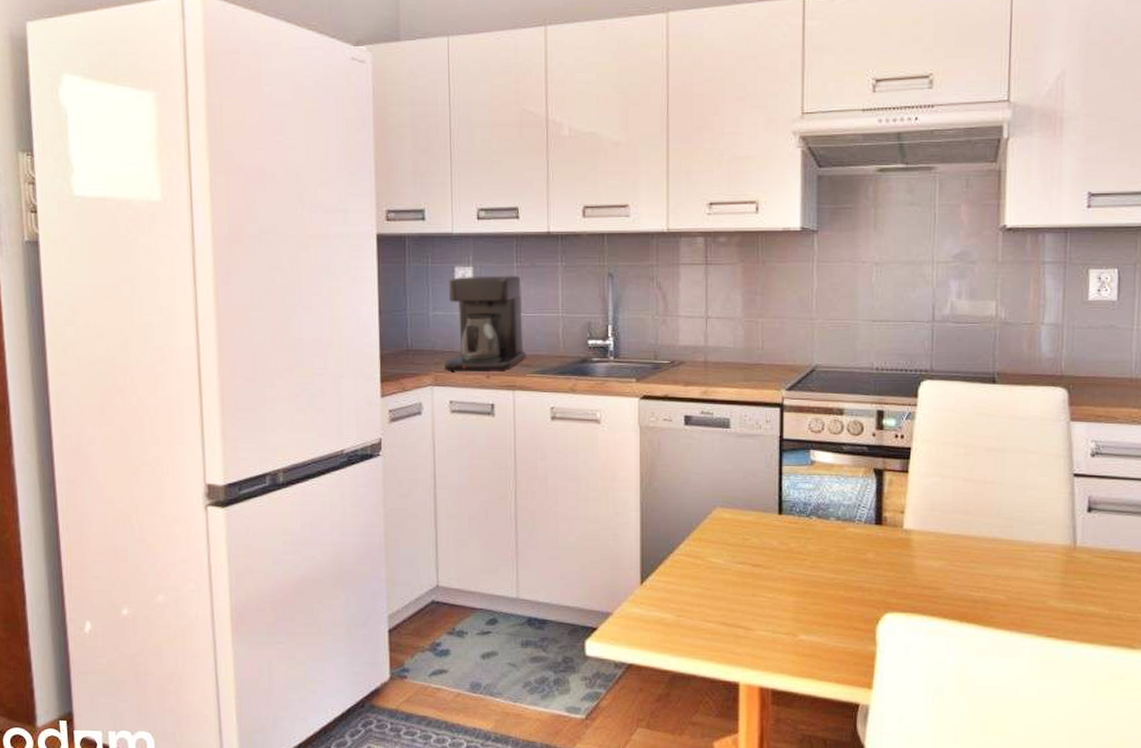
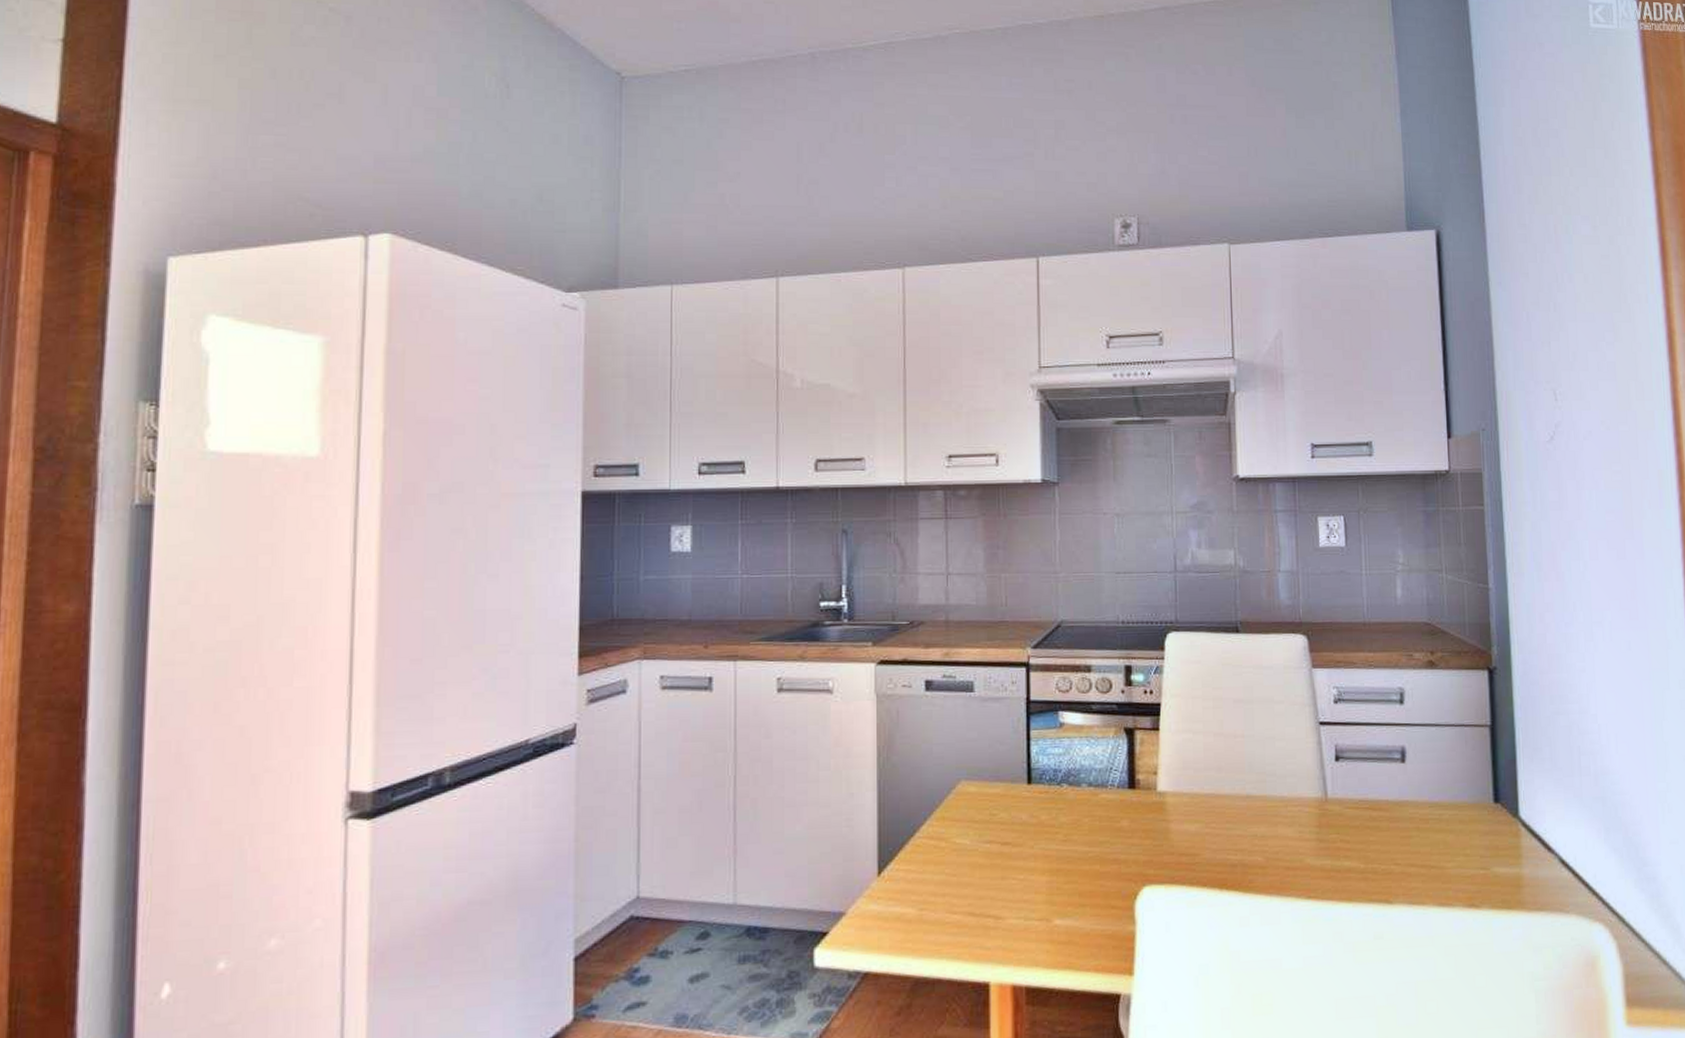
coffee maker: present [445,275,526,372] -> none [656,533,750,642]

